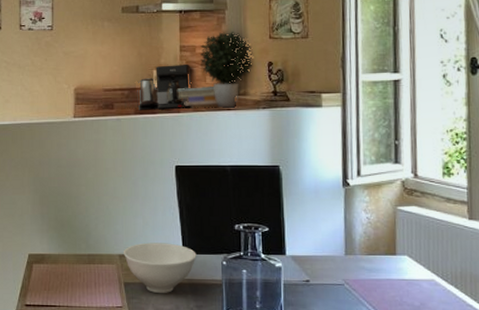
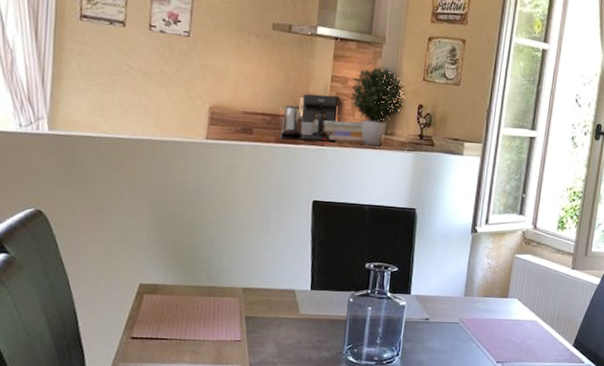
bowl: present [124,242,197,294] -> none [248,277,324,329]

